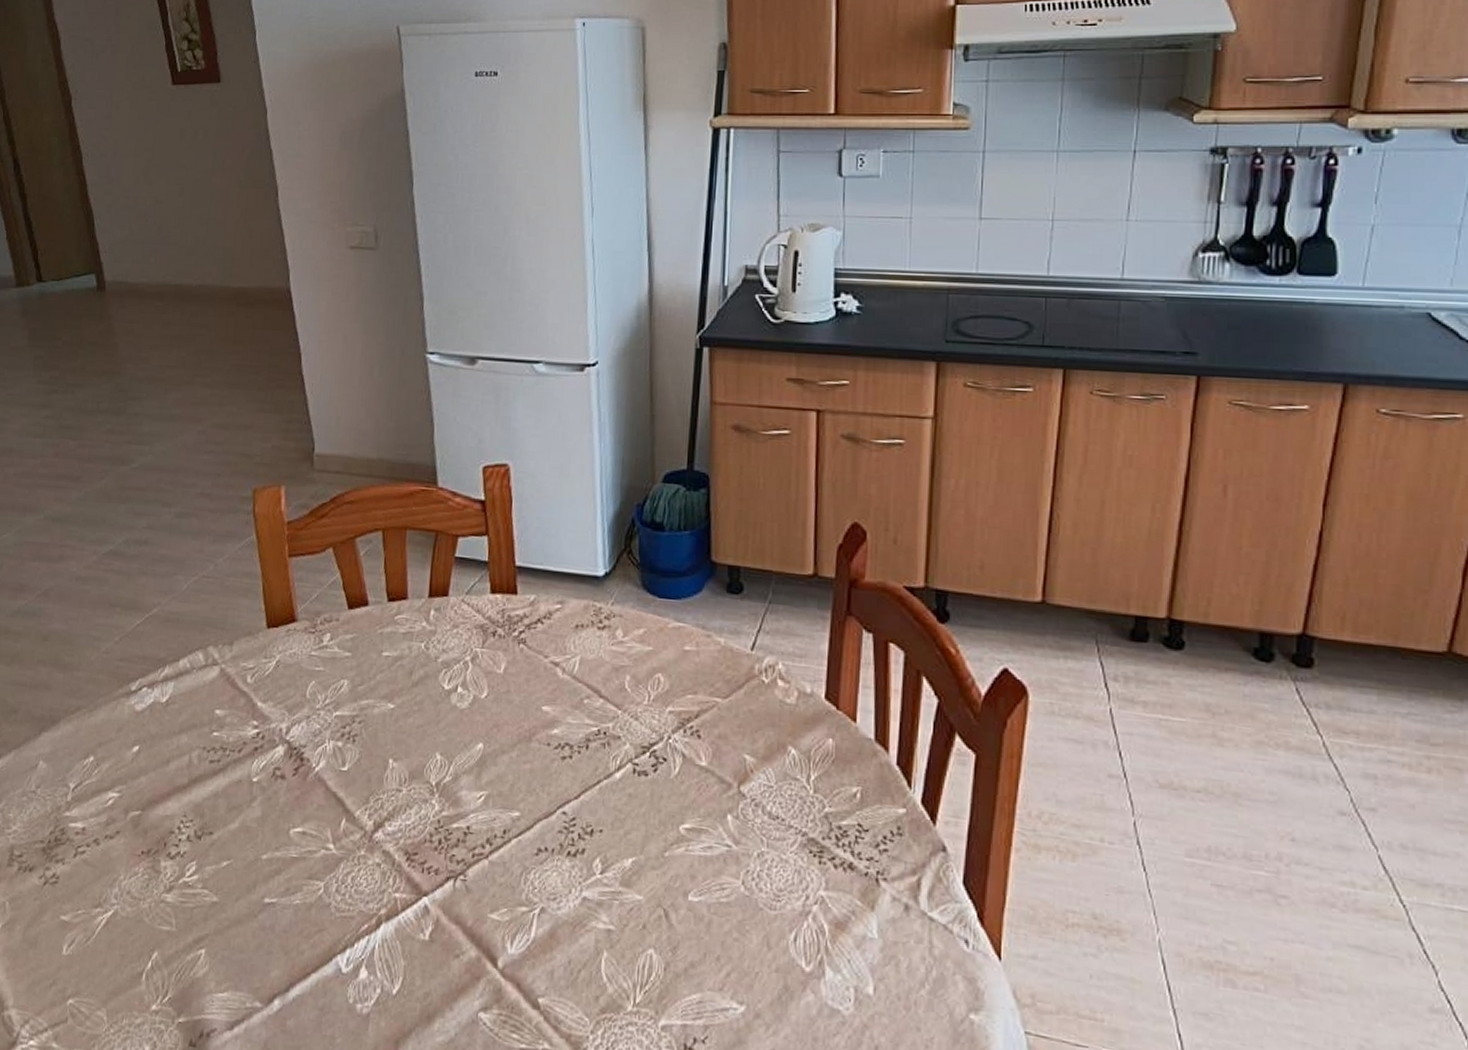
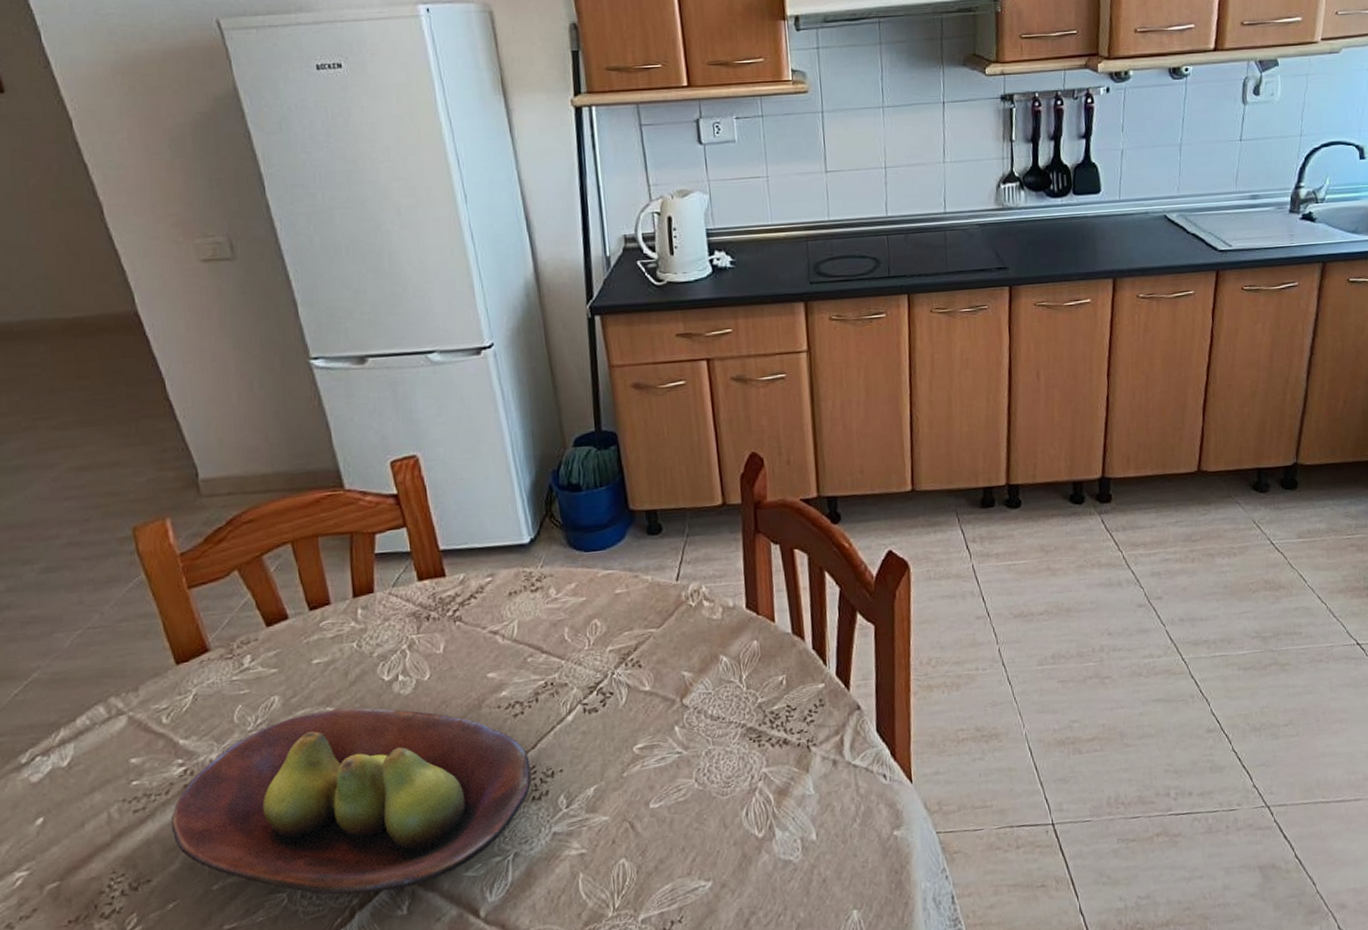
fruit bowl: none [237,704,571,913] -> present [170,707,531,896]

